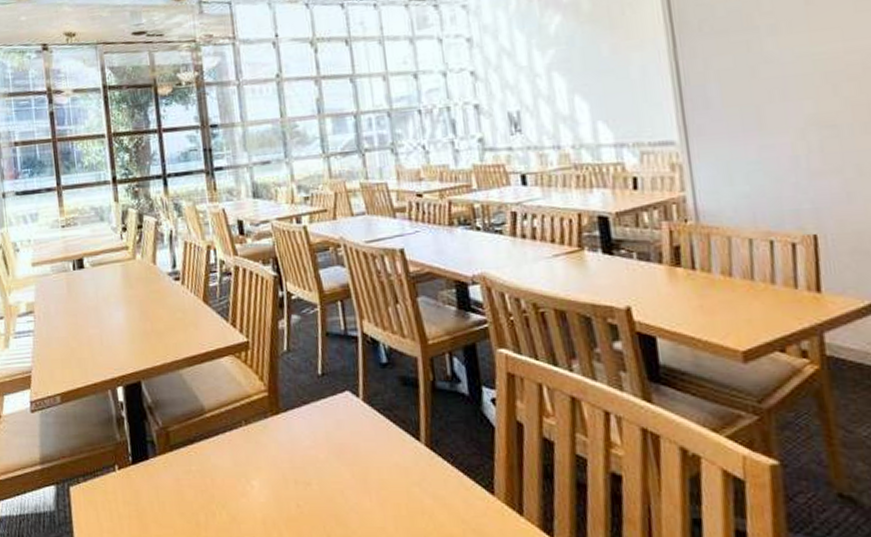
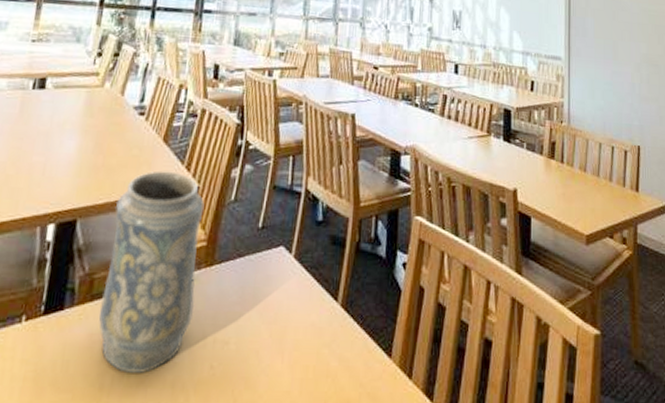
decorative vase: none [173,329,270,512] -> present [98,171,205,373]

